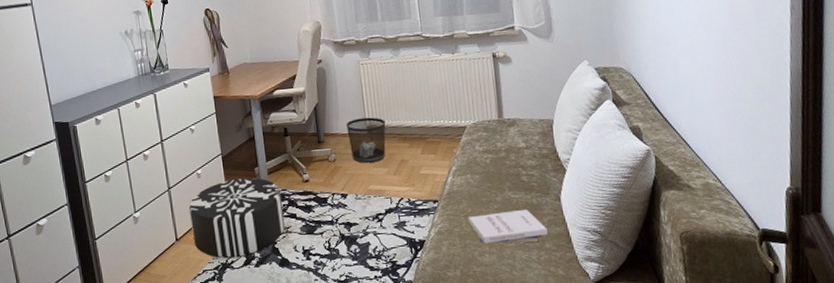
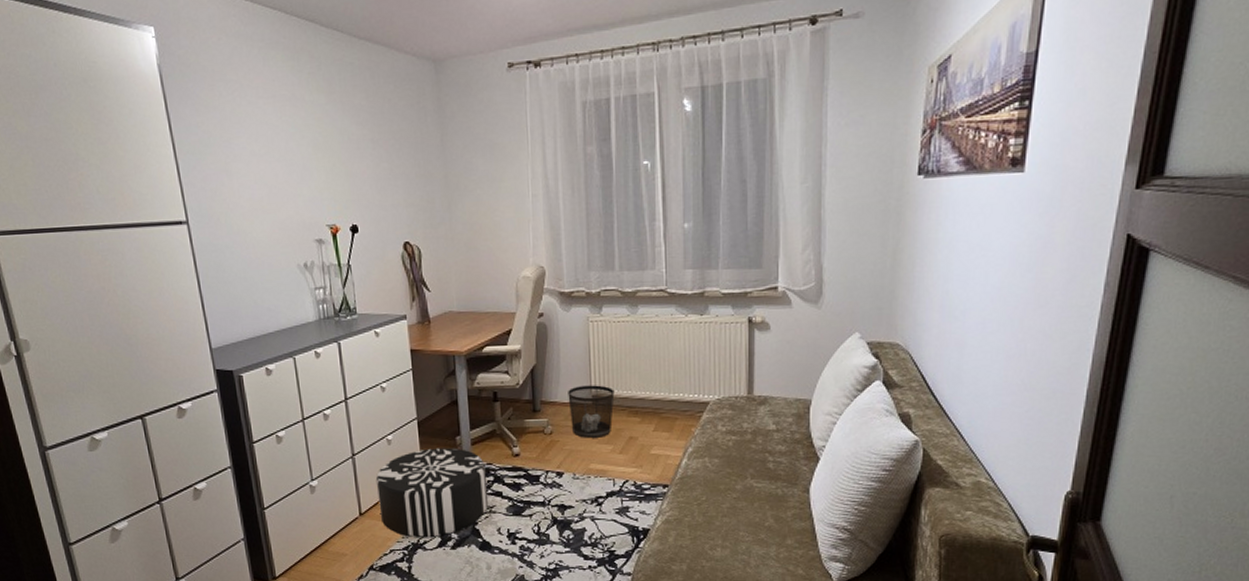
books: present [467,209,548,244] -> none [701,500,791,538]

